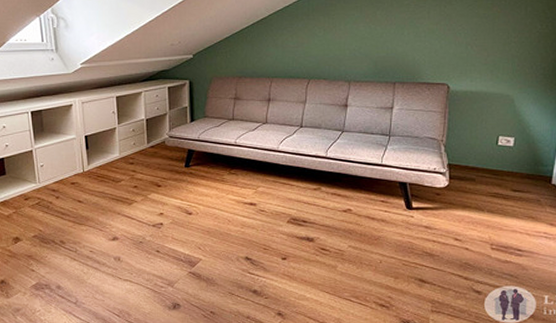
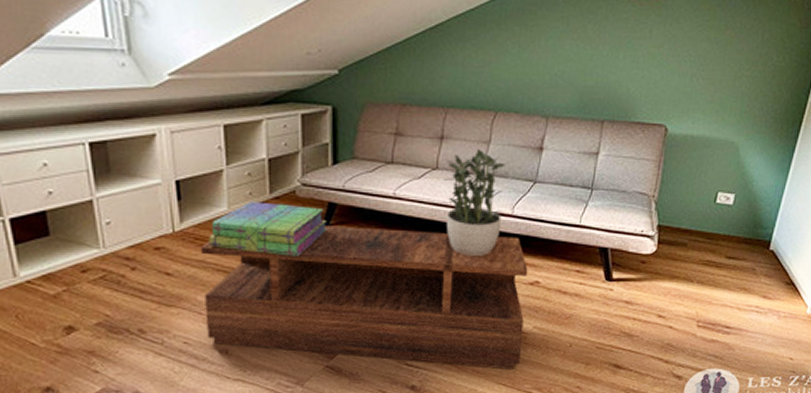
coffee table: none [101,166,341,280] -> present [200,225,528,370]
stack of books: none [107,150,187,189] -> present [209,202,326,256]
potted plant: none [271,107,319,190] -> present [442,148,506,257]

